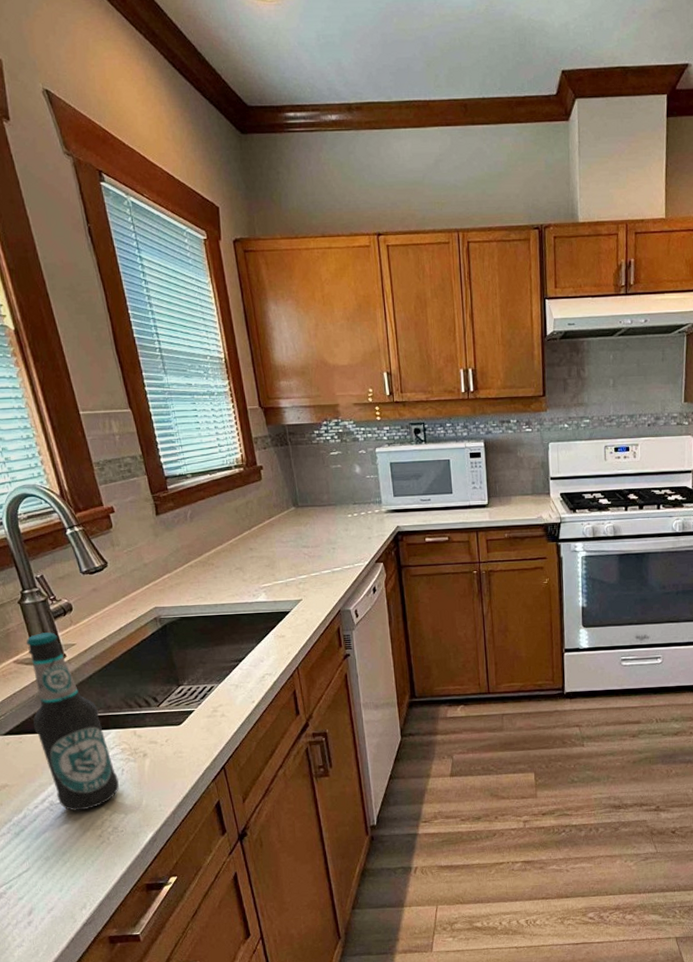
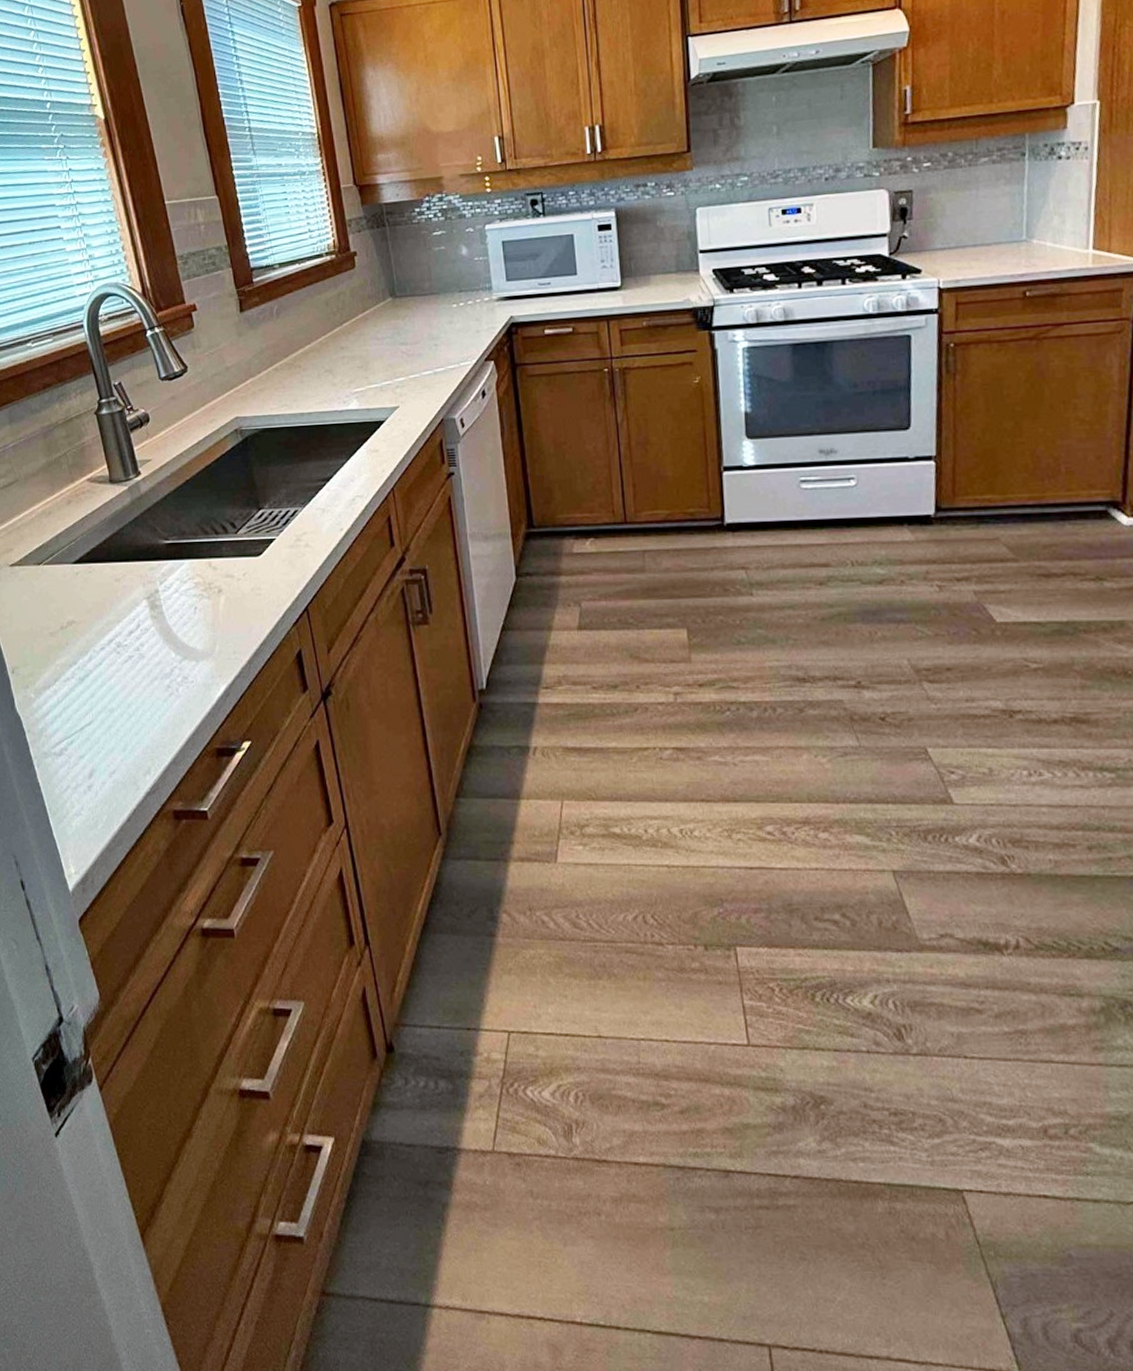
bottle: present [26,632,119,811] -> none [100,446,191,655]

